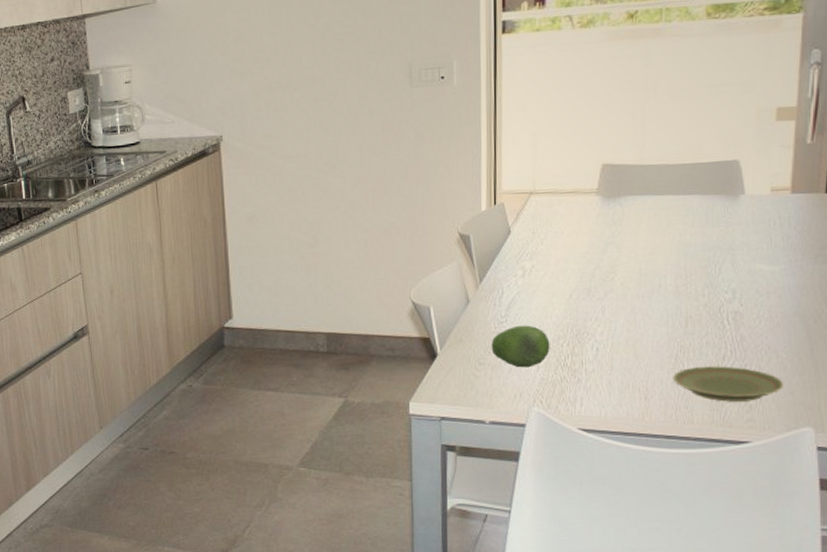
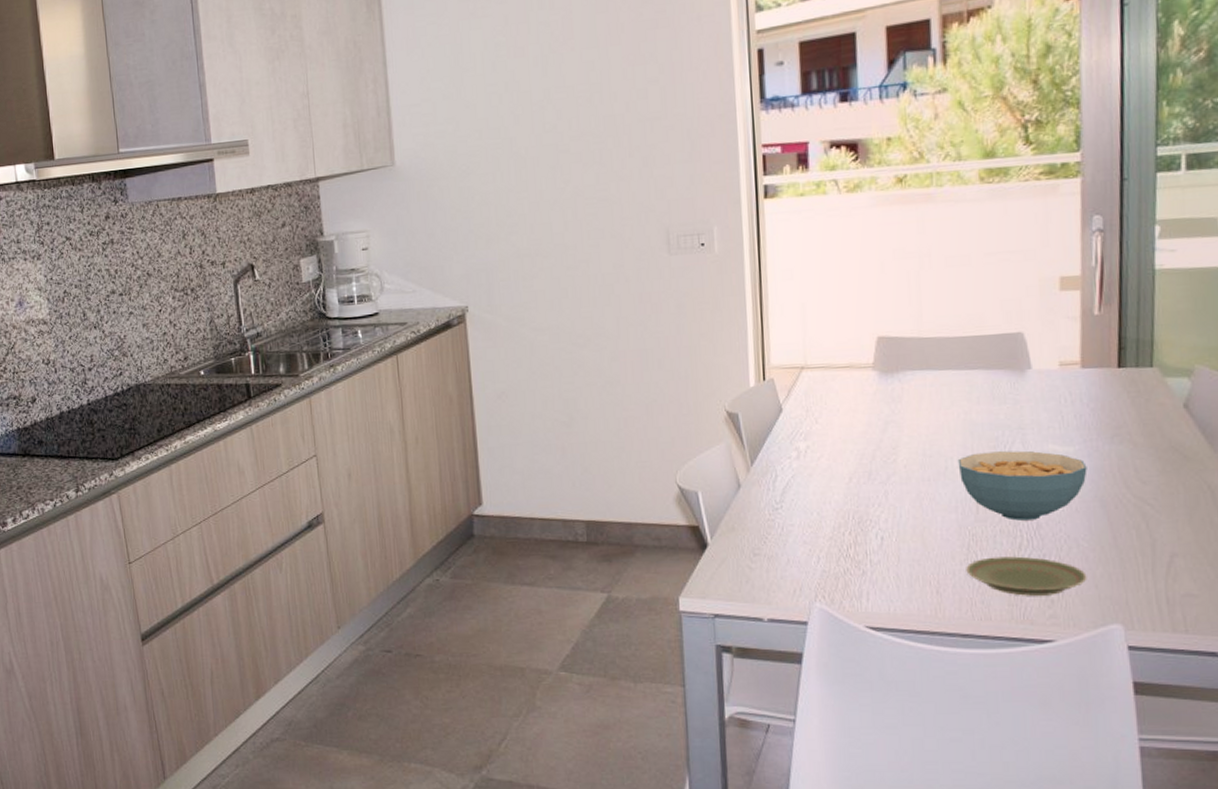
fruit: present [491,325,550,368] -> none [766,511,831,559]
cereal bowl: none [671,270,791,334] -> present [957,450,1087,521]

